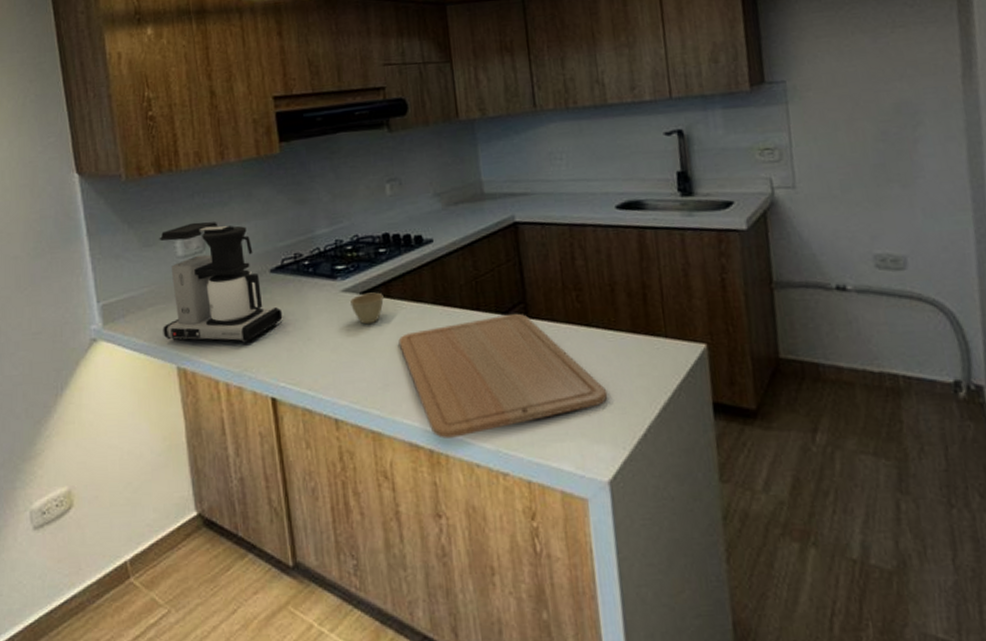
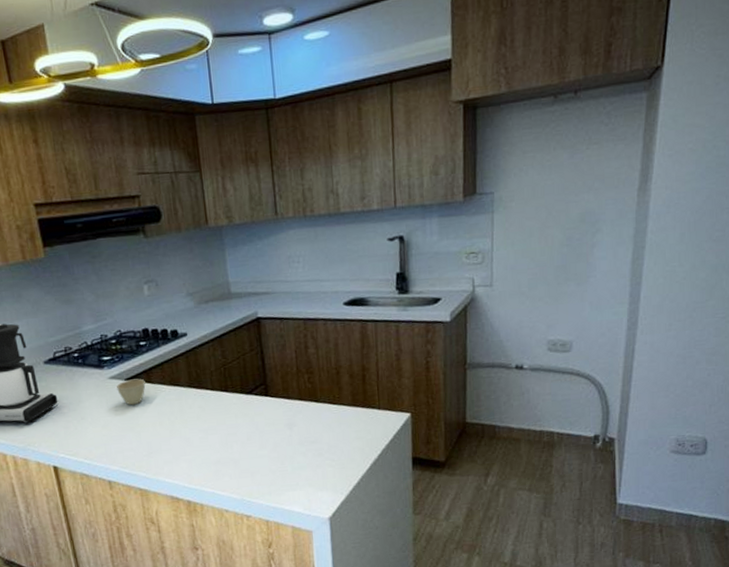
chopping board: present [398,313,608,439] -> none [159,393,331,492]

